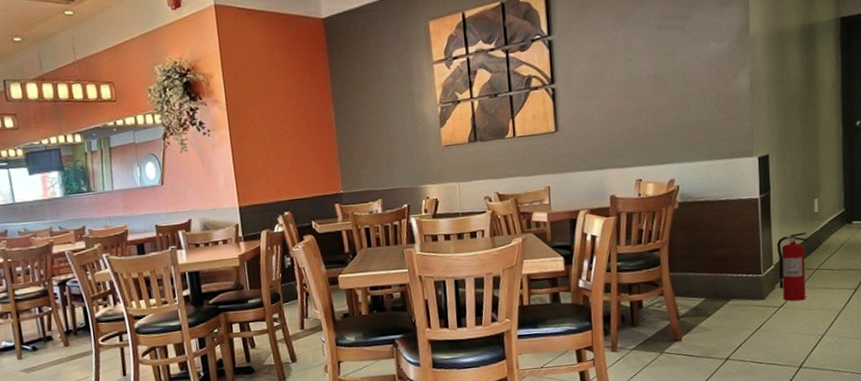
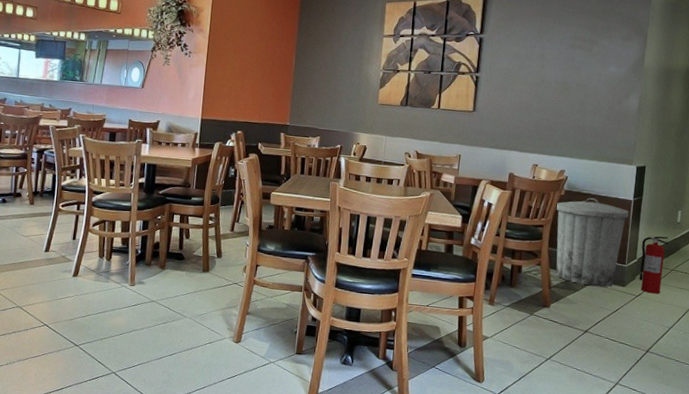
trash can: none [671,204,757,307] -> present [555,197,629,287]

